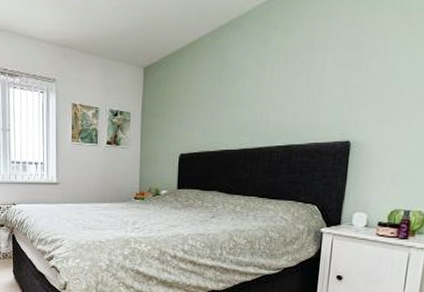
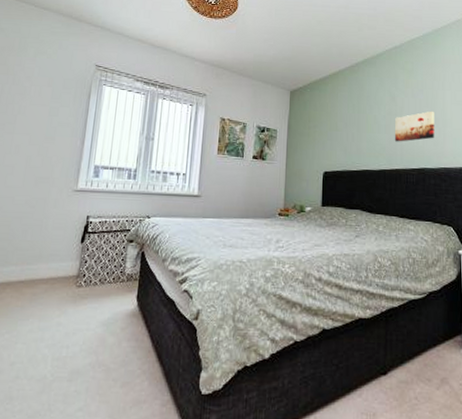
wall art: none [259,77,310,117] -> present [394,111,435,142]

